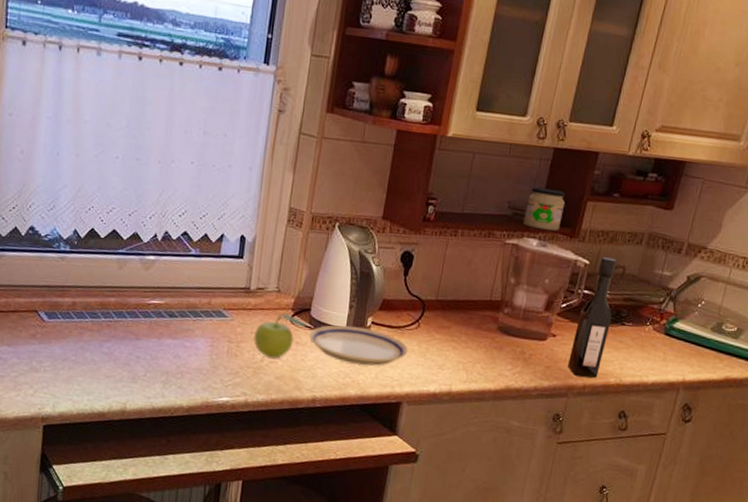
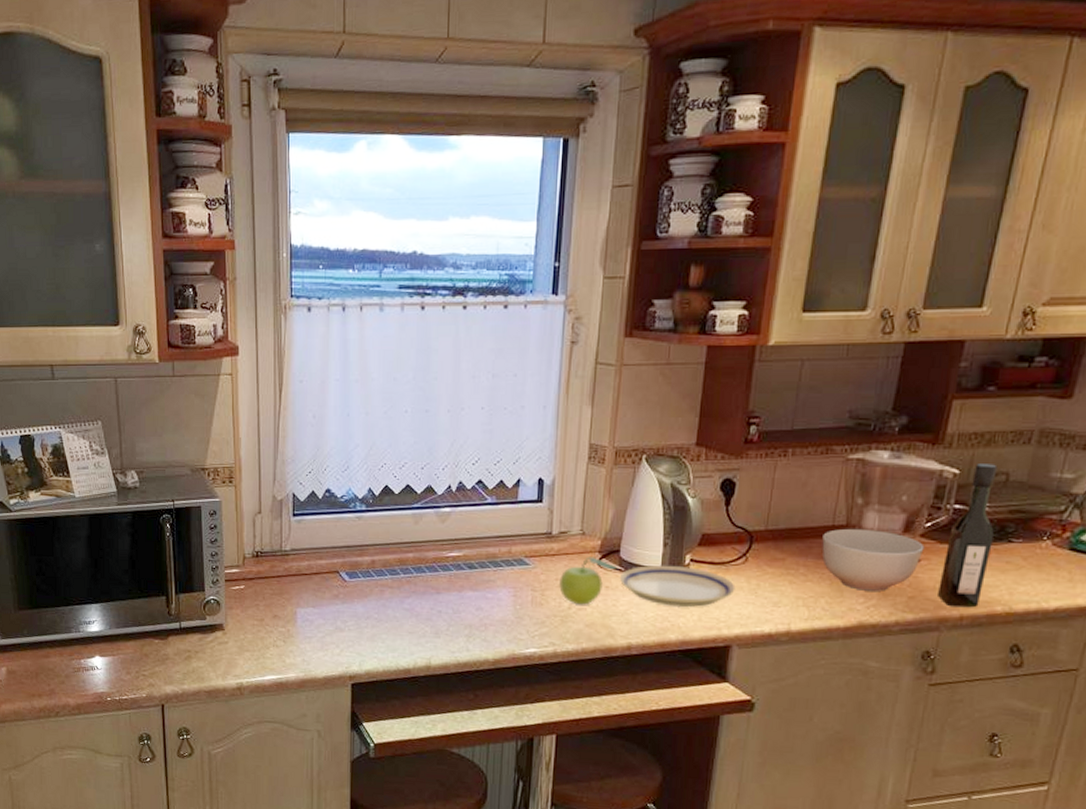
bowl: none [480,303,560,360] -> present [821,528,925,591]
jar: present [523,187,566,232] -> none [869,390,924,440]

